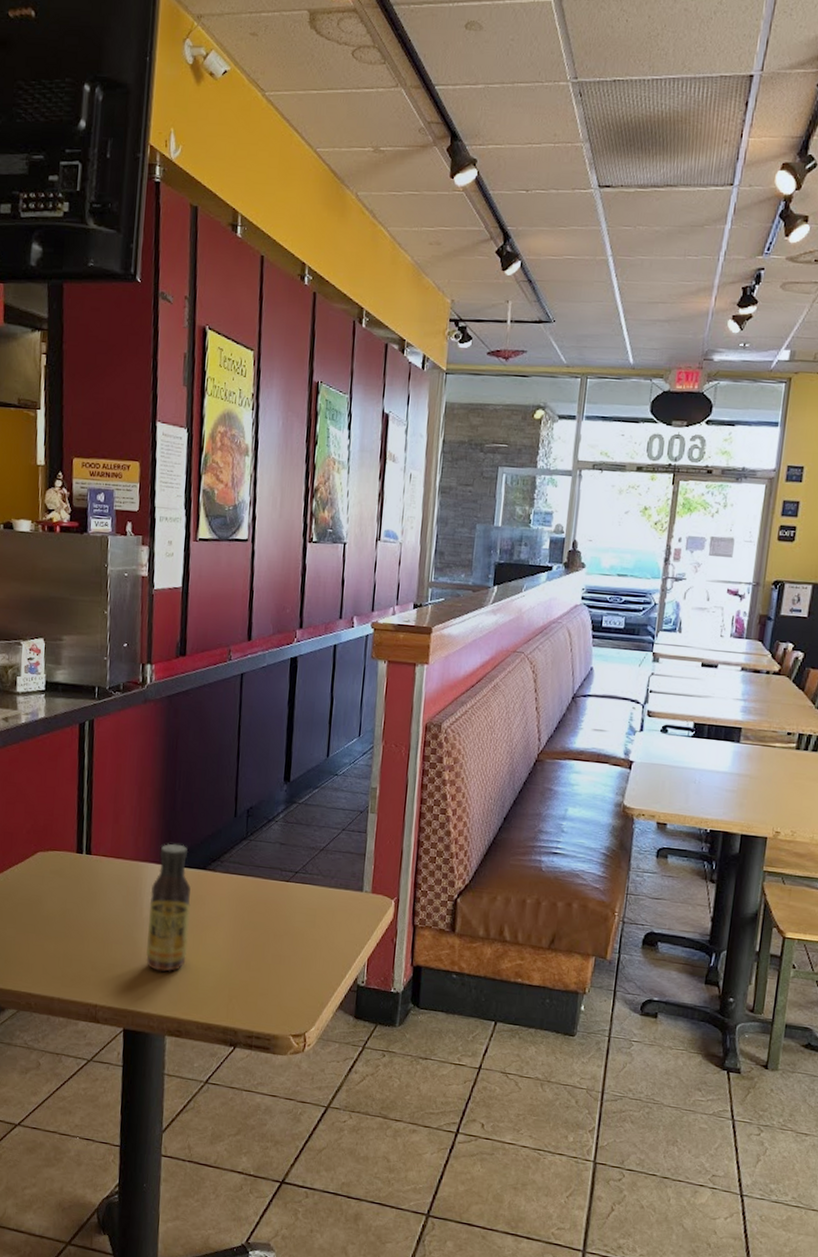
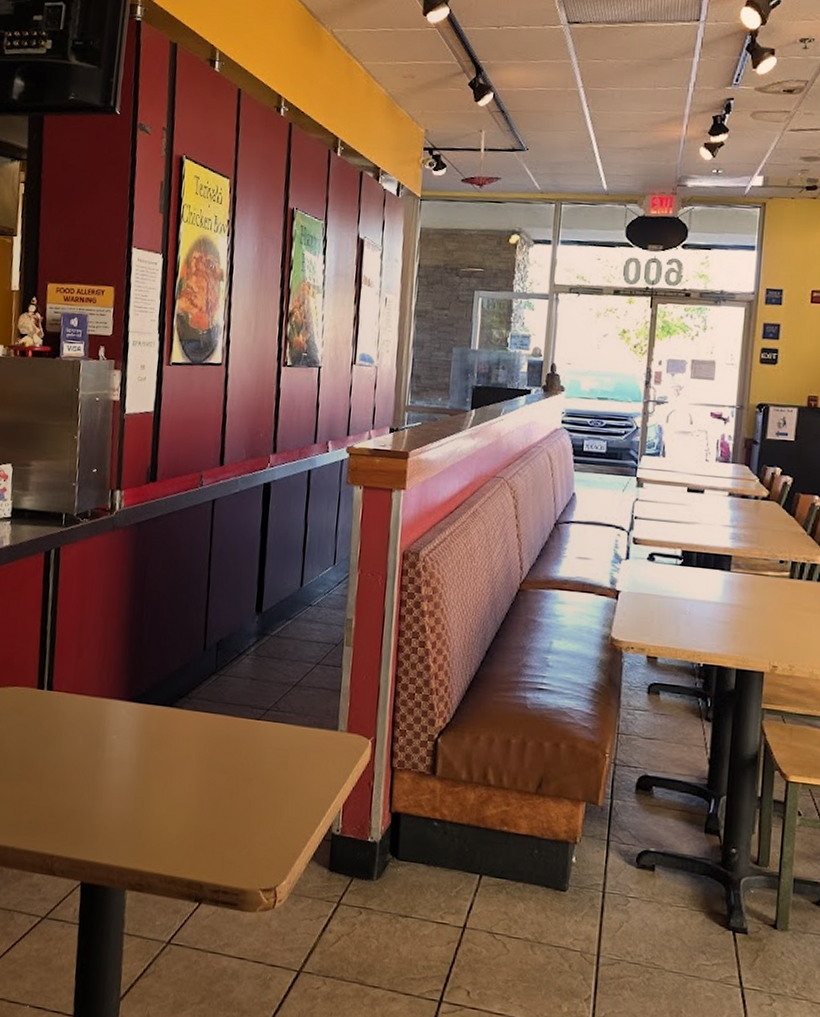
sauce bottle: present [146,843,191,972] -> none [107,678,156,819]

